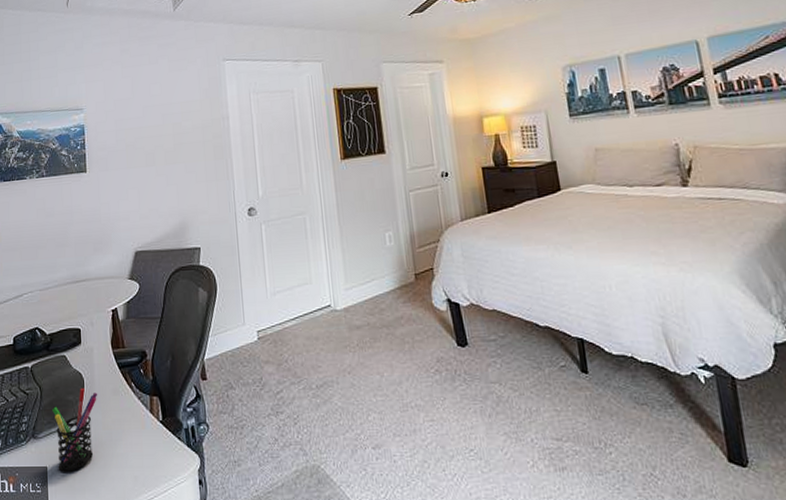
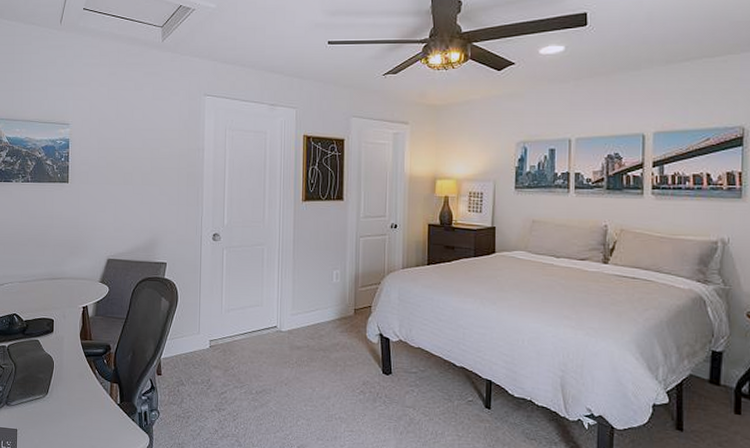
pen holder: present [52,387,98,472] -> none [24,369,65,436]

